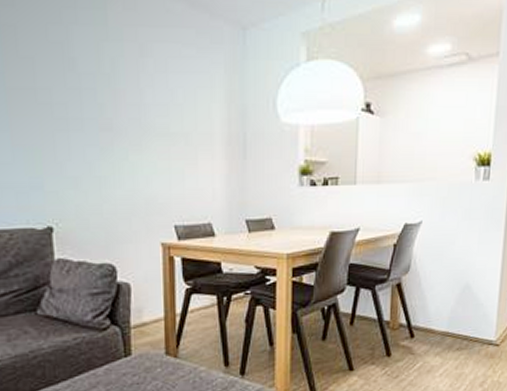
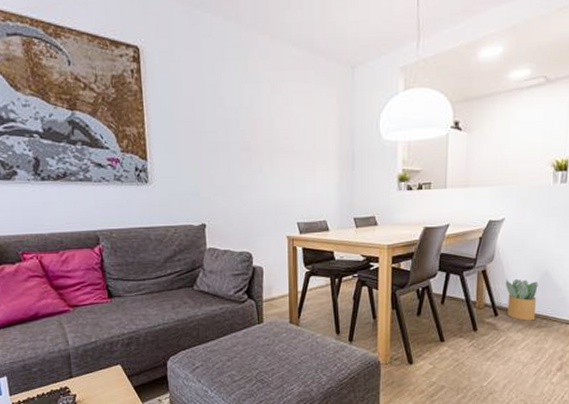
potted plant: none [422,293,458,343] -> present [505,278,538,321]

